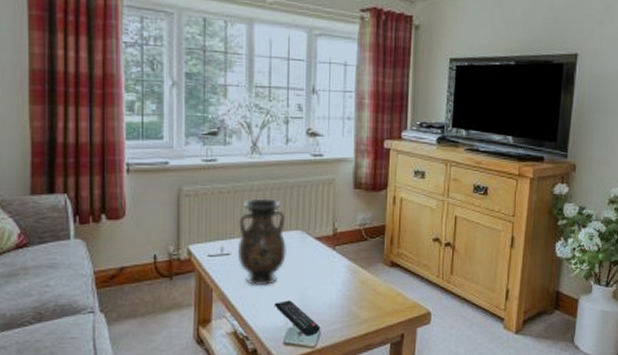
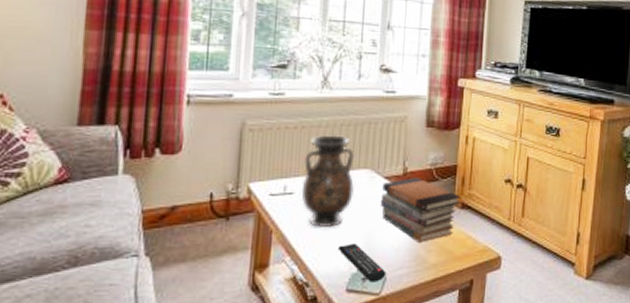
book stack: none [312,237,390,299] -> present [380,177,461,242]

